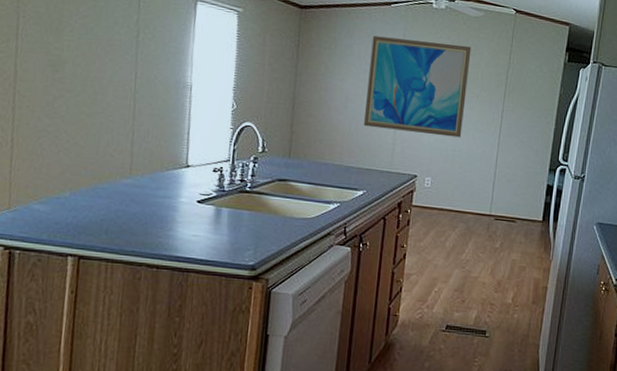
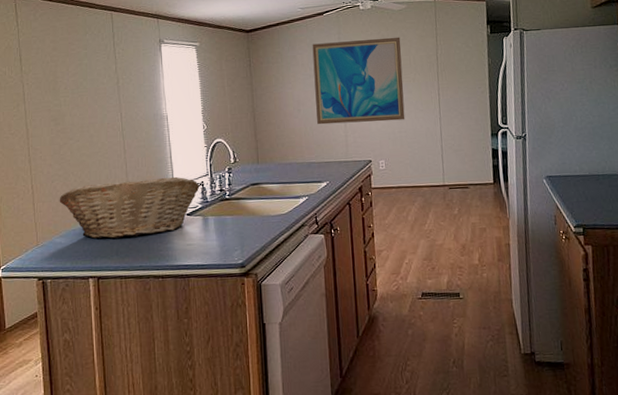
fruit basket: none [43,148,218,218] -> present [59,176,200,239]

